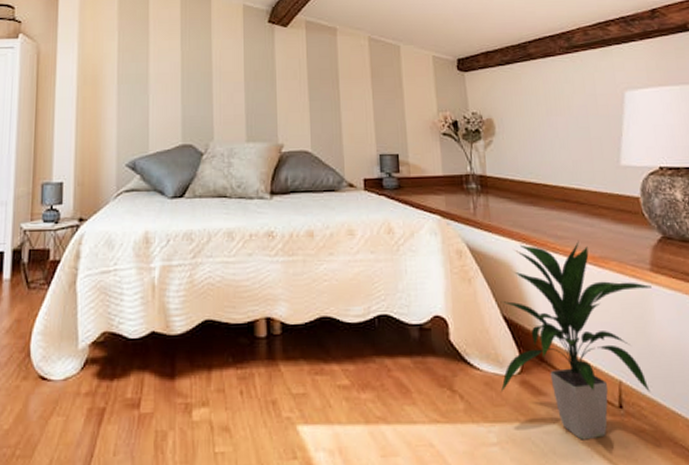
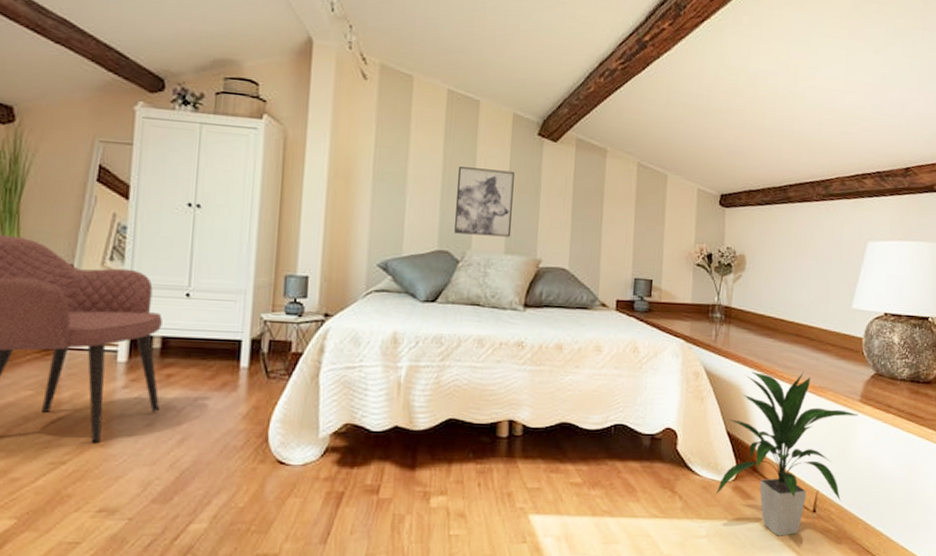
wall art: none [195,60,250,126] -> present [454,167,515,237]

